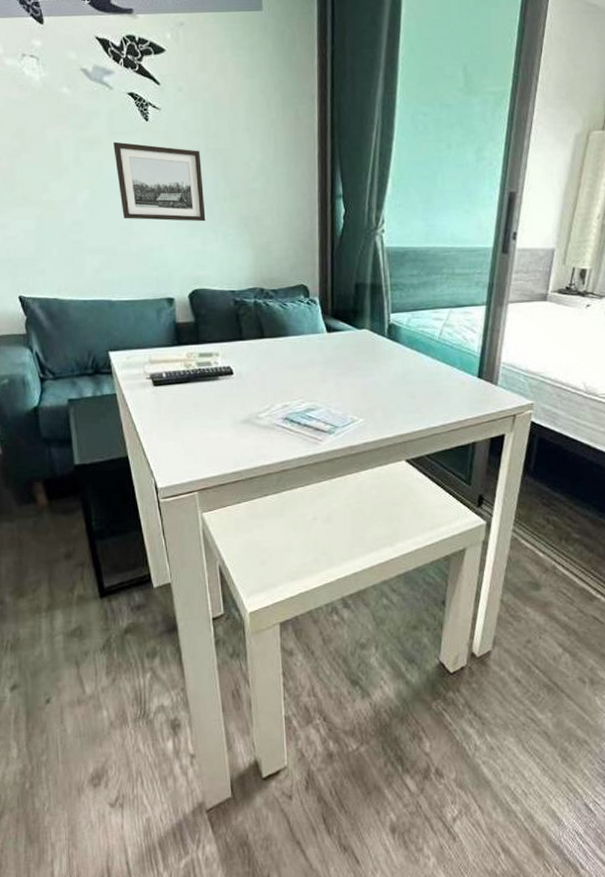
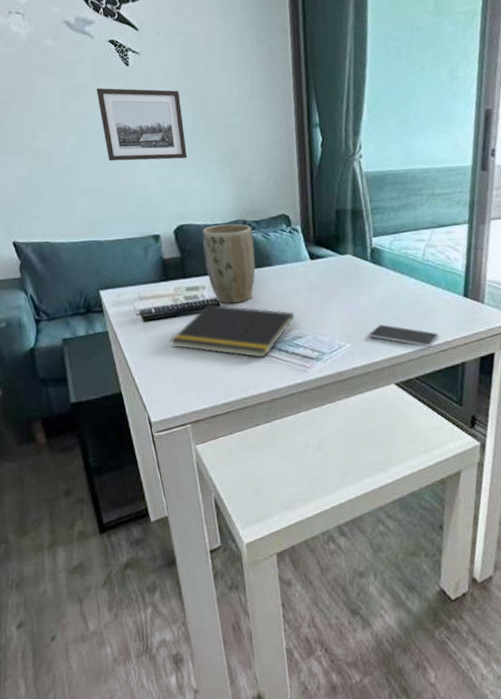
notepad: none [180,371,308,429] -> present [170,304,294,359]
plant pot: none [218,291,271,372] -> present [202,223,256,304]
smartphone: none [382,401,451,425] -> present [369,324,438,347]

